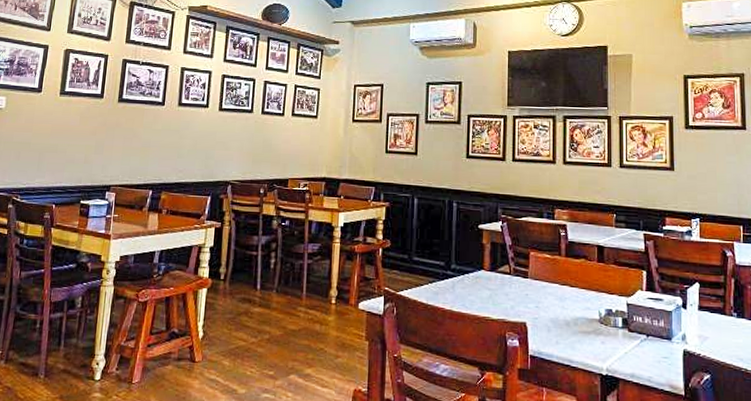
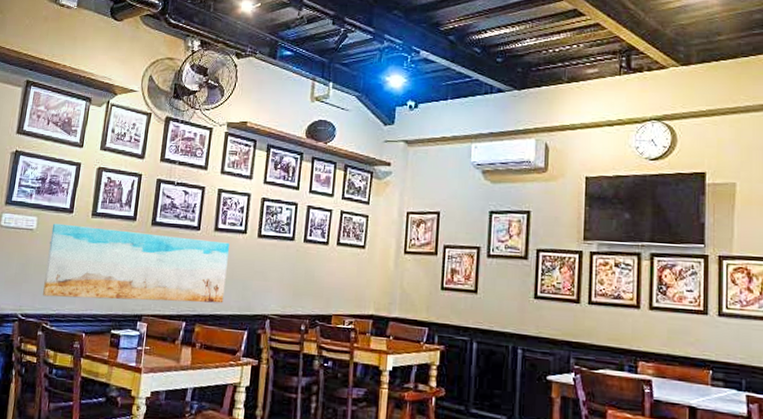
wall art: none [13,102,192,172] -> present [43,223,229,303]

